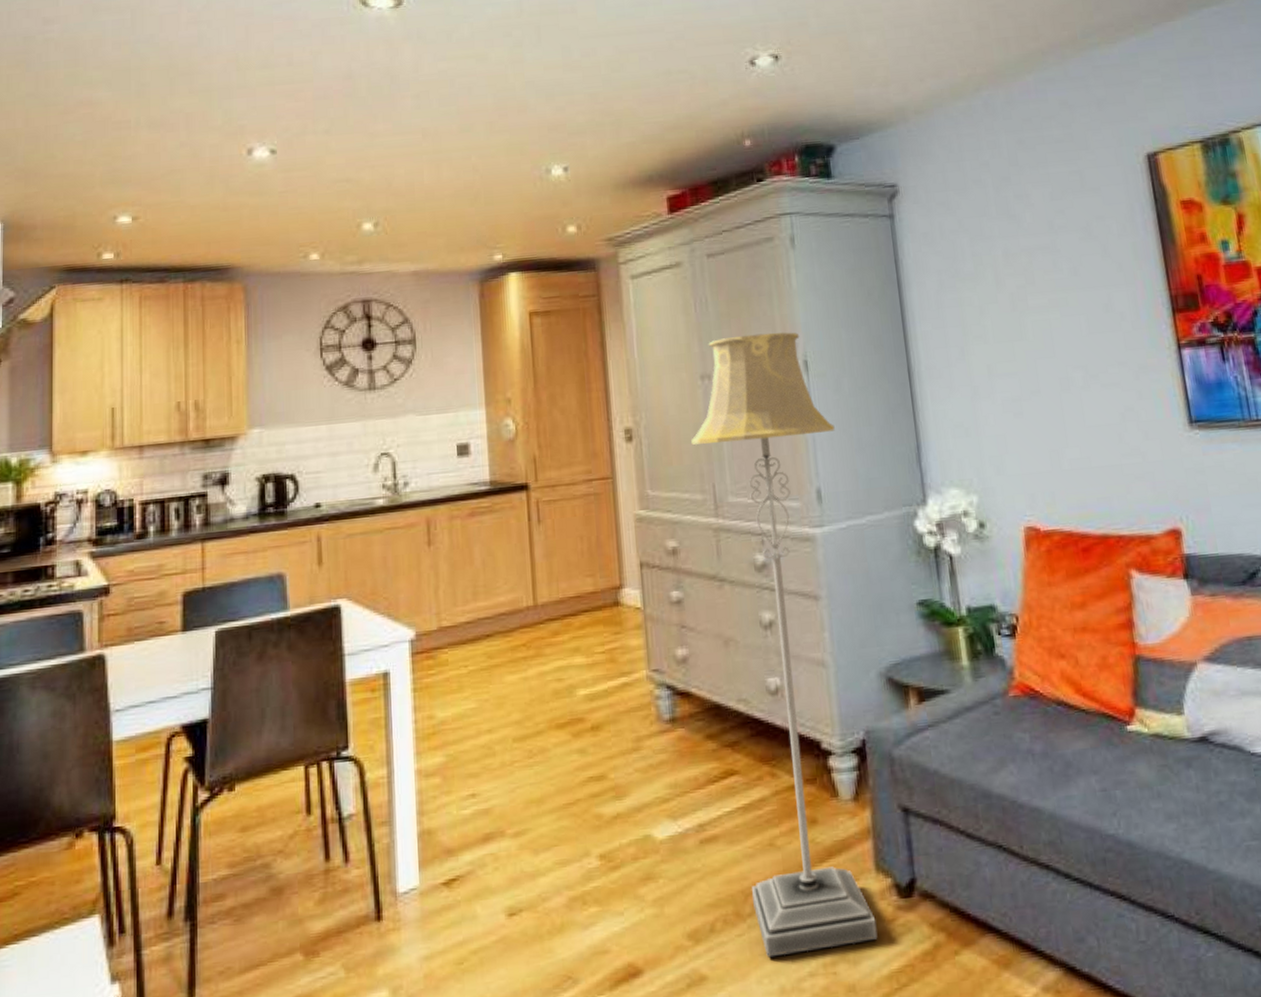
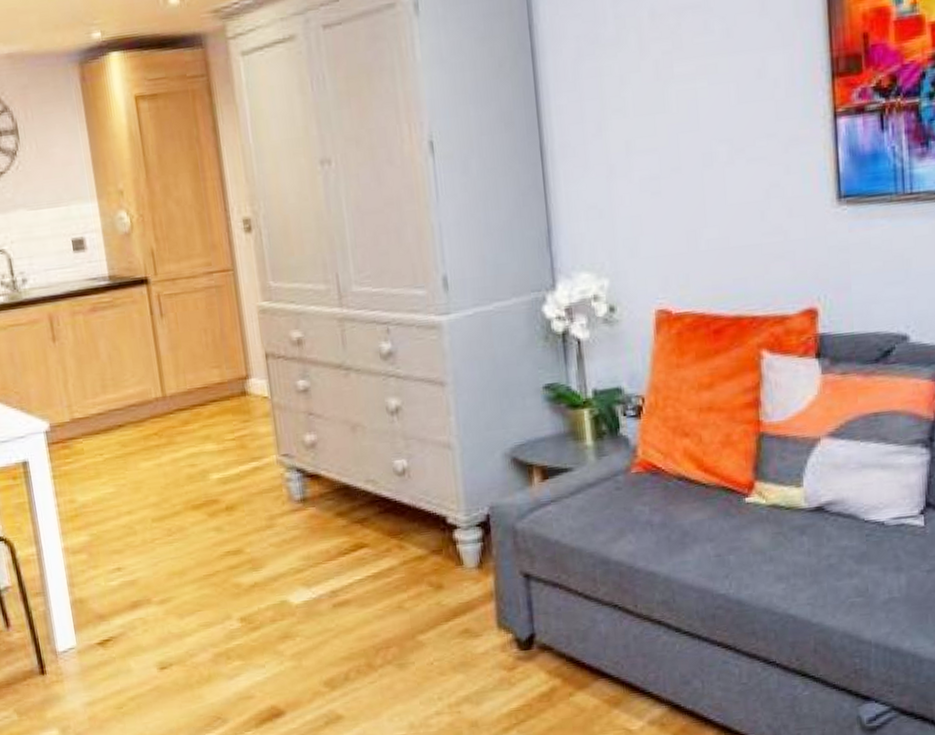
floor lamp: present [691,331,878,958] -> none [312,110,499,700]

